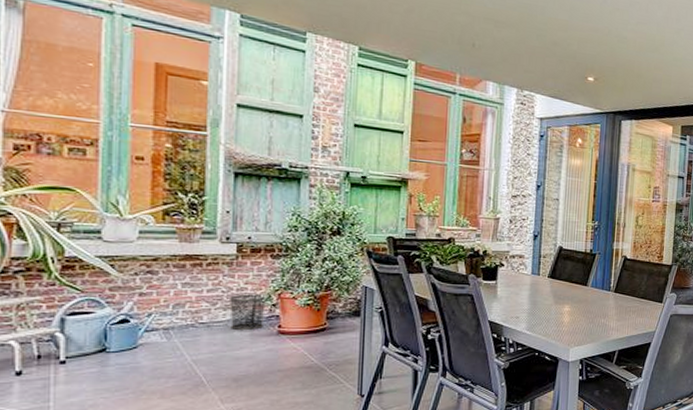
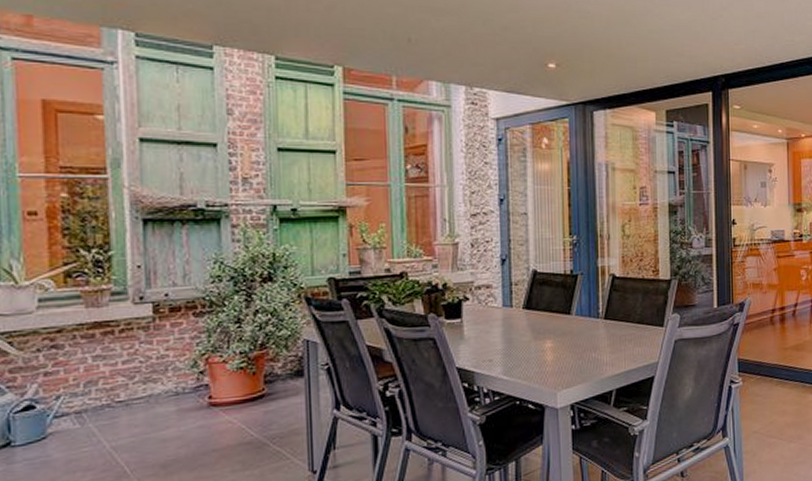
waste bin: present [230,294,268,330] -> none [149,361,193,406]

